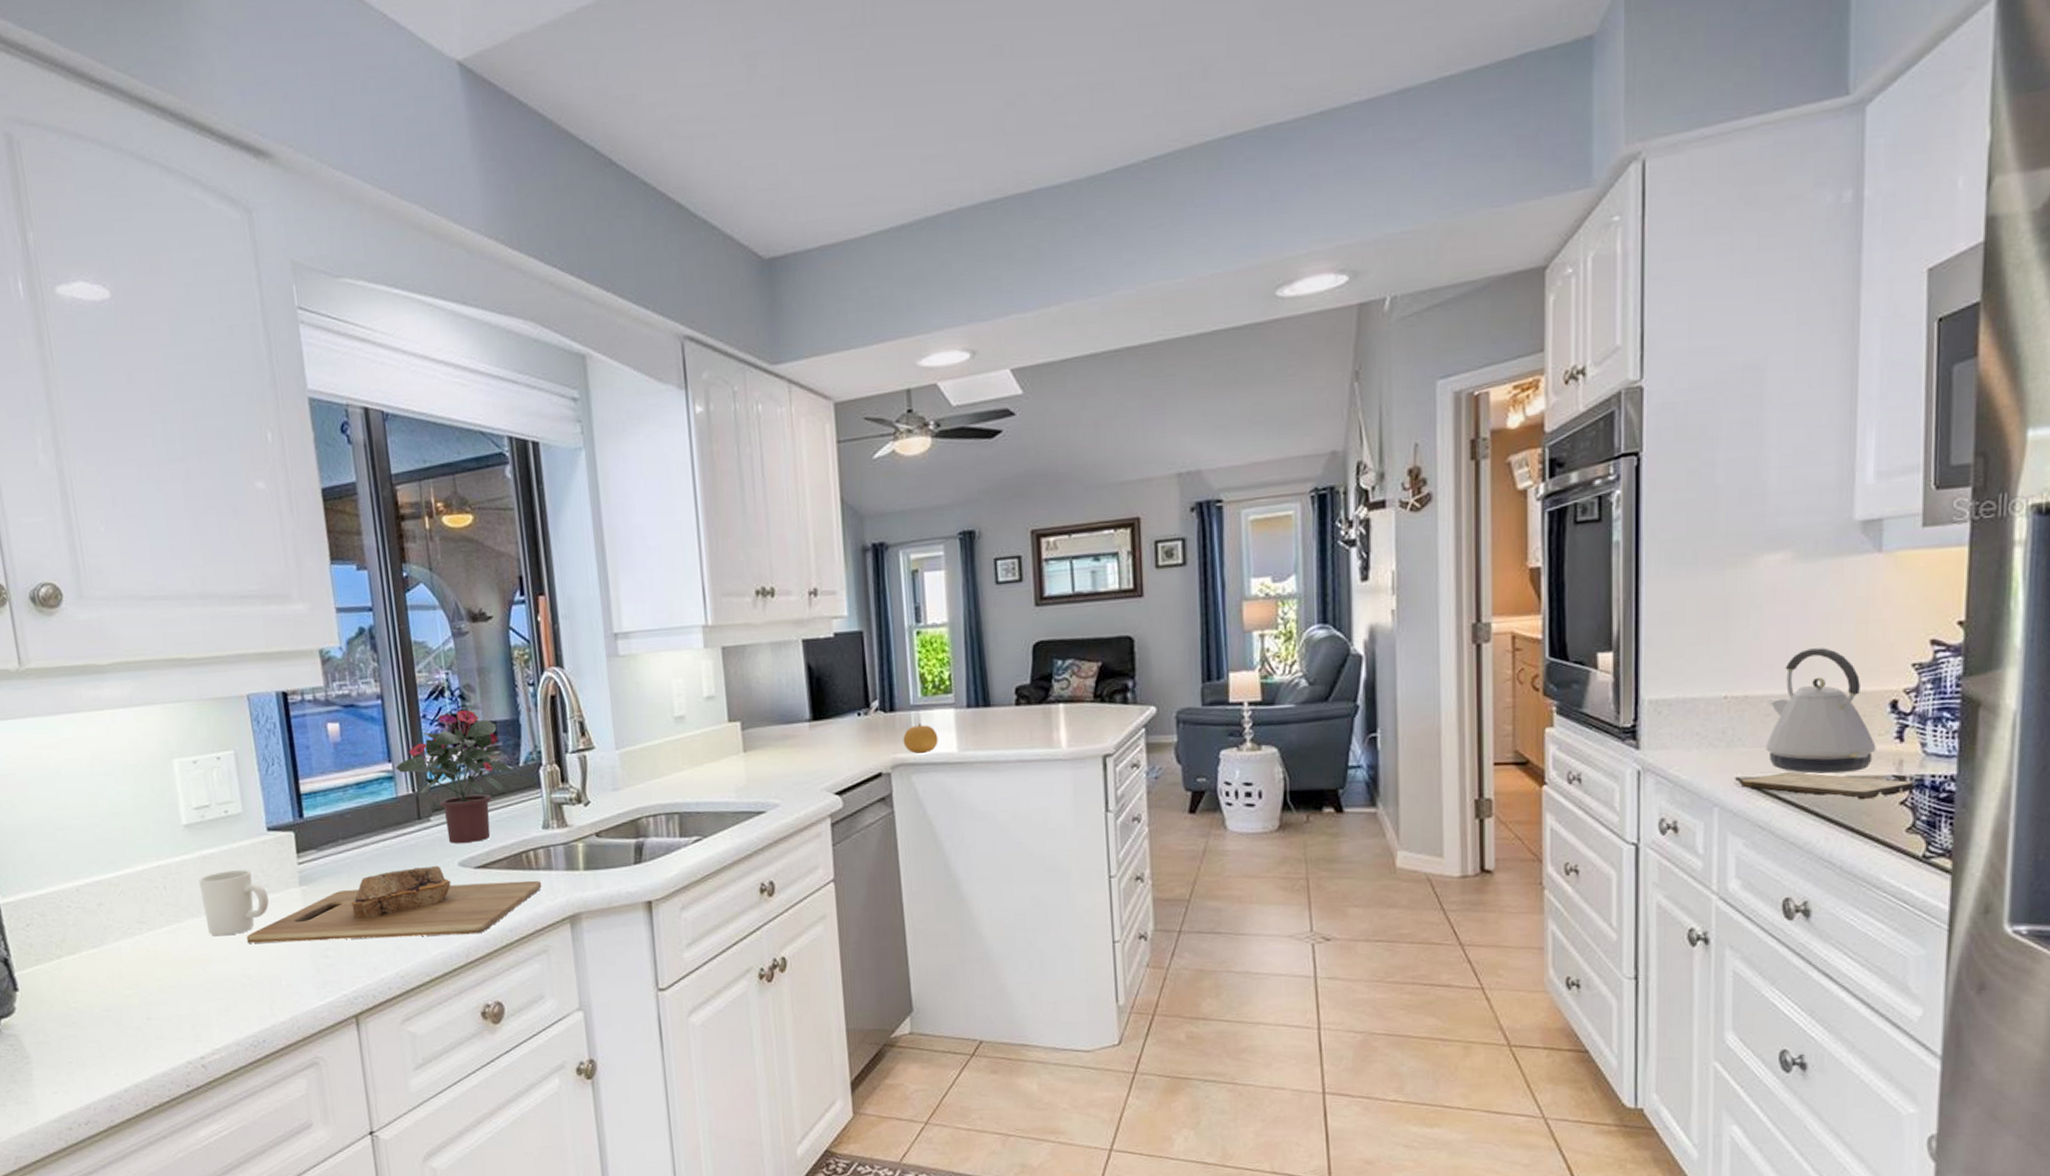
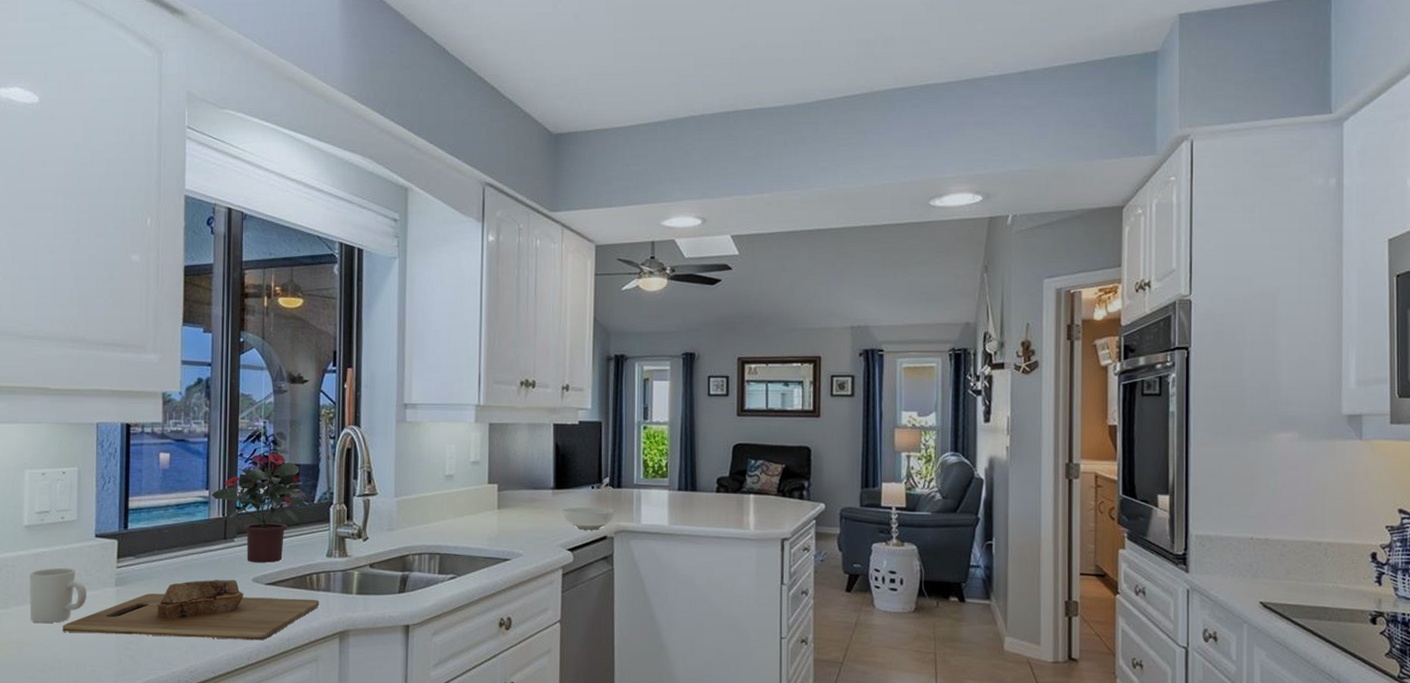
bowl: none [823,738,890,768] -> present [562,506,616,530]
fruit: present [903,722,938,755] -> none [626,499,654,524]
cutting board: present [1740,771,1914,800] -> none [1263,600,1390,628]
kettle: present [1765,648,1876,775] -> none [1281,507,1362,606]

